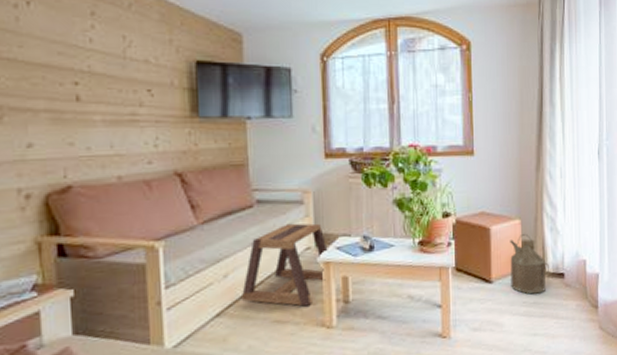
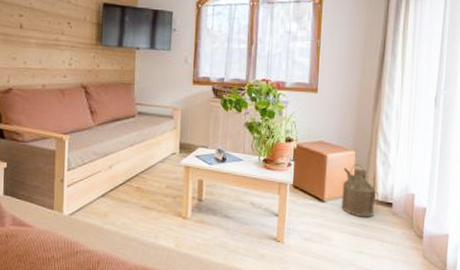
stool: present [240,223,328,306] -> none [120,132,189,199]

